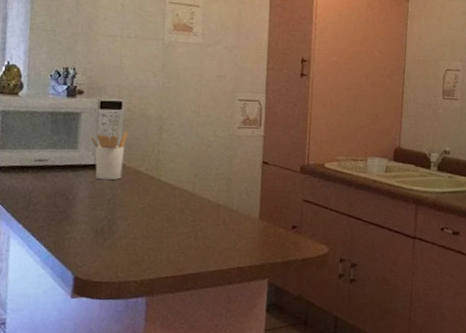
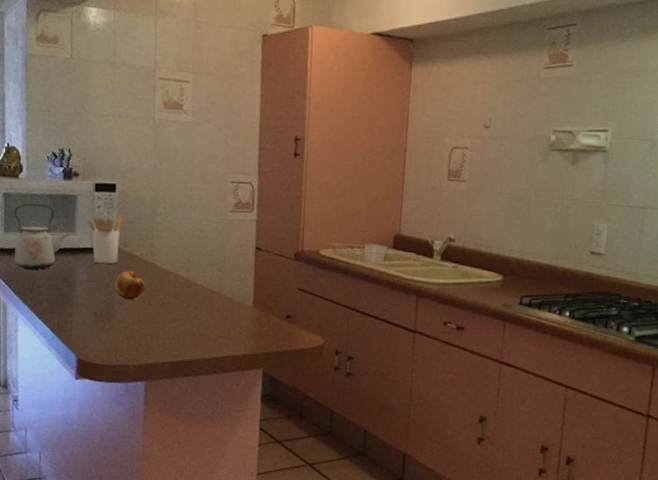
kettle: none [9,120,72,187] -> present [14,203,70,270]
fruit: none [117,185,150,216] -> present [114,270,145,300]

